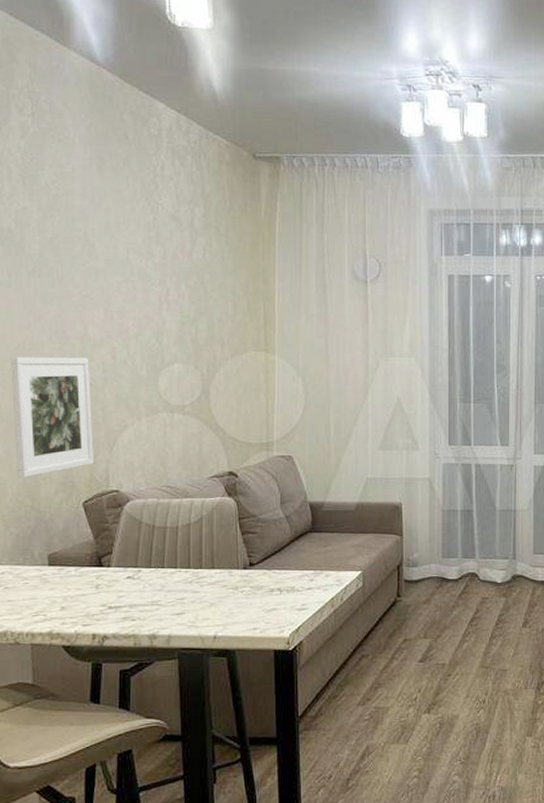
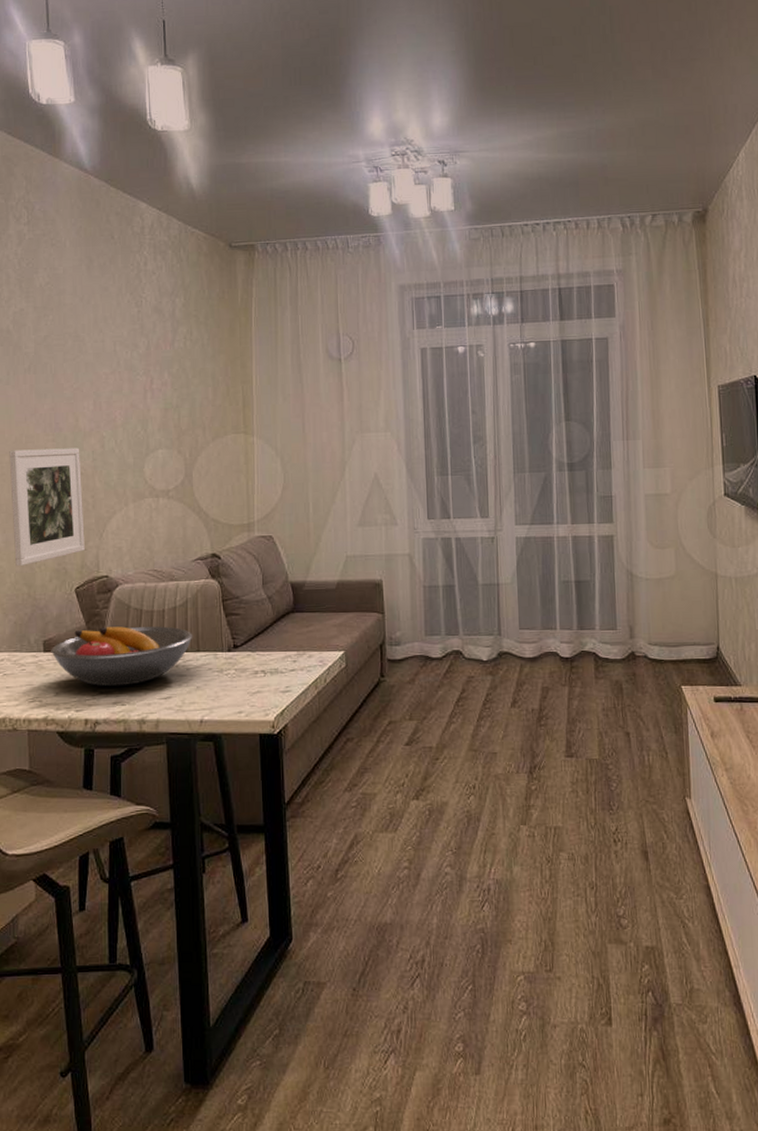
fruit bowl: none [56,542,208,602] -> present [51,626,193,687]

